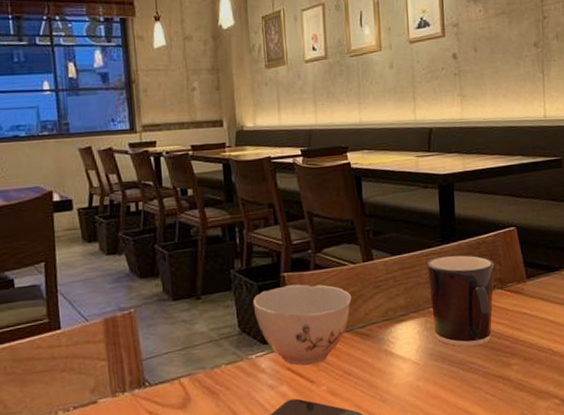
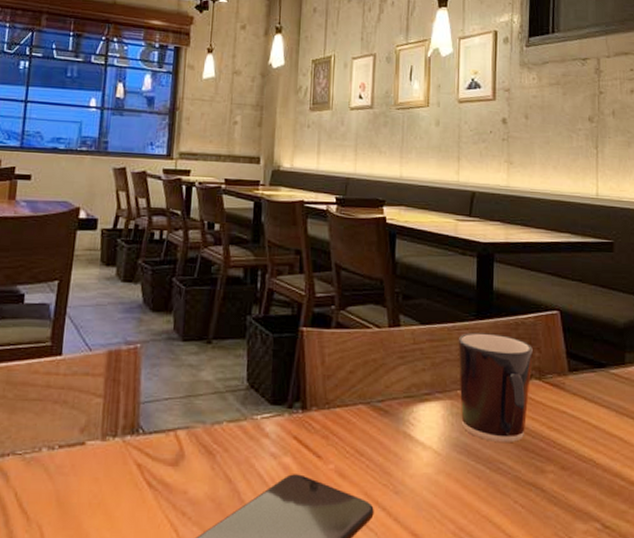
teacup: present [253,284,352,366] -> none [265,342,373,437]

